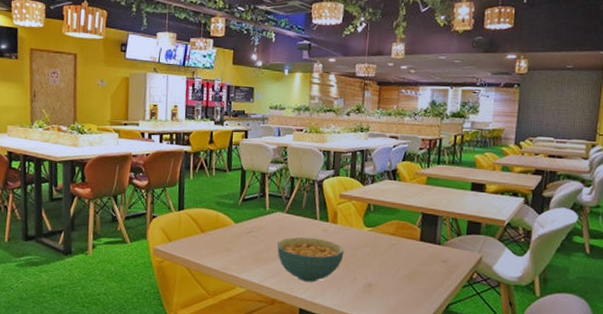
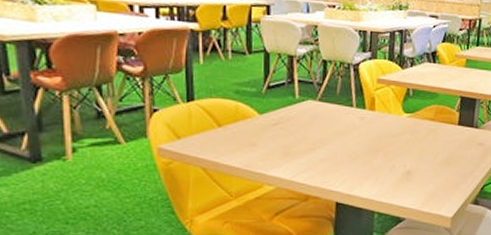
cereal bowl: present [277,236,344,282] -> none [309,126,383,174]

